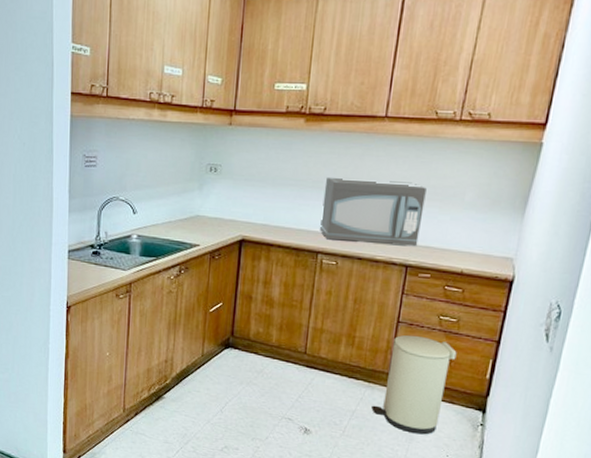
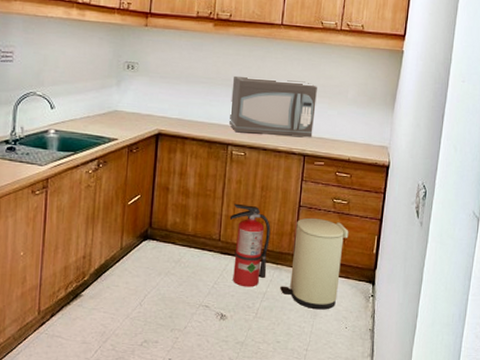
fire extinguisher: none [317,315,364,404] -> present [229,203,271,287]

